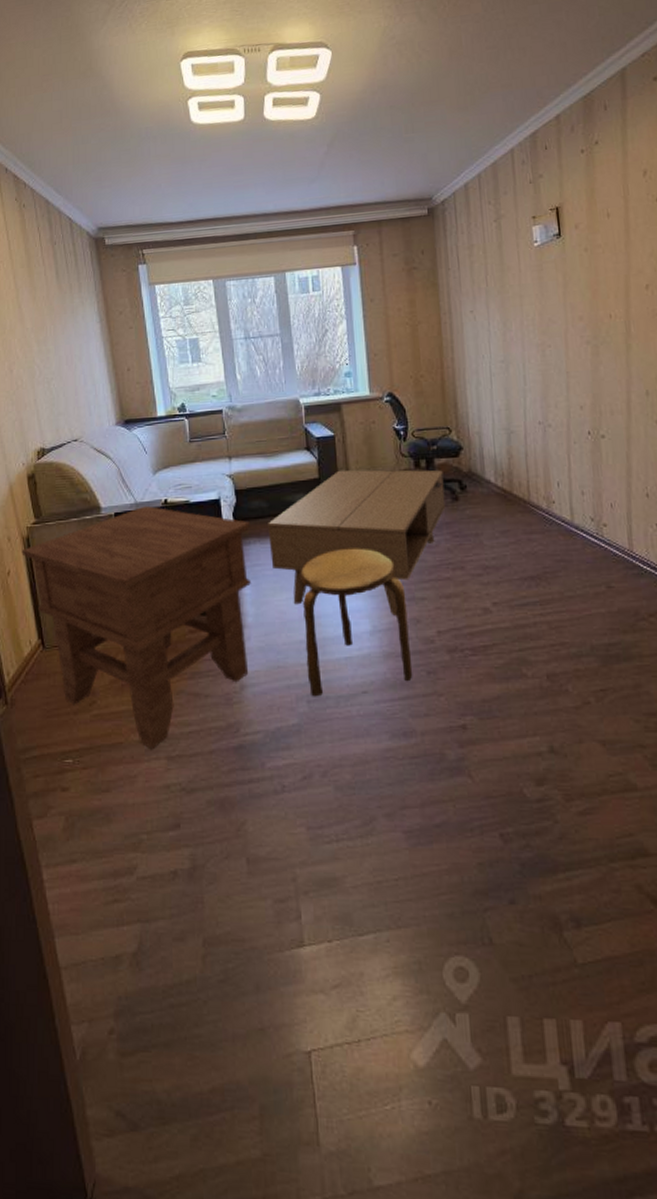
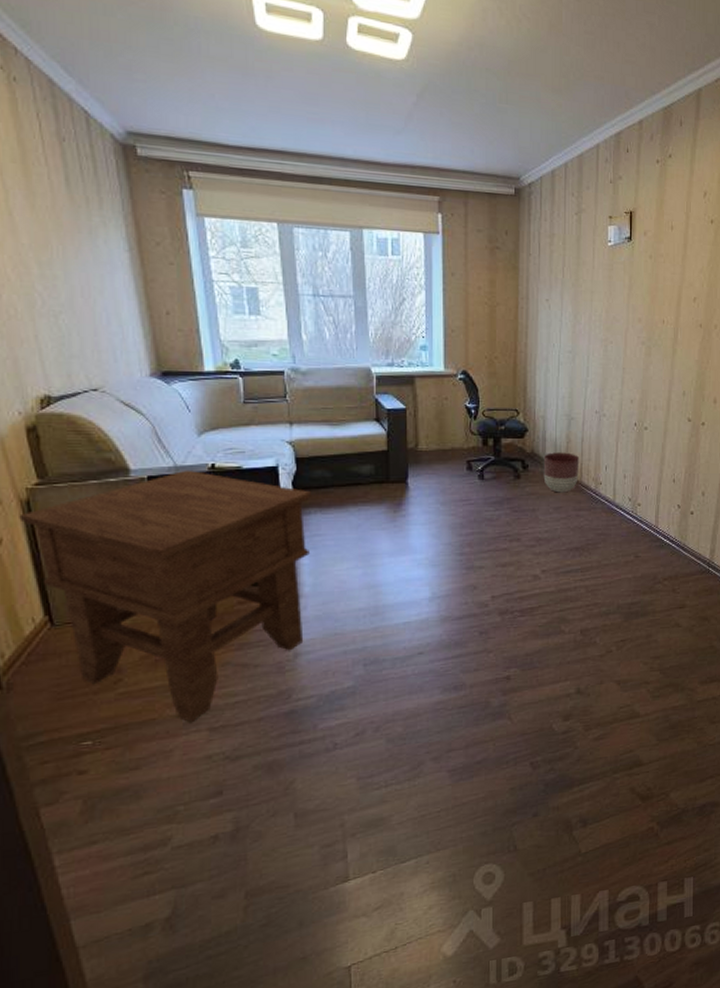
coffee table: present [268,469,446,616] -> none [331,443,508,583]
stool: present [299,548,413,697] -> none [361,520,467,661]
planter: none [483,469,526,515] -> present [543,452,580,493]

